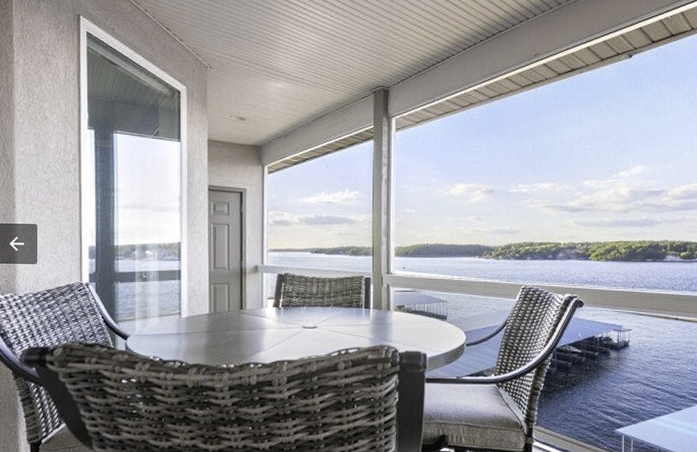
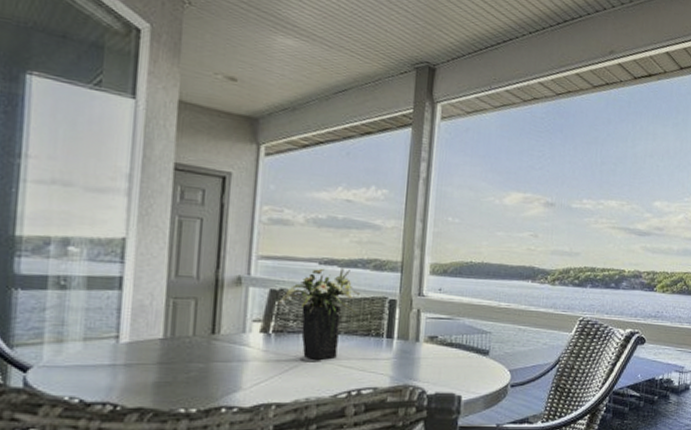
flower arrangement: none [284,255,343,327] -> present [277,268,361,360]

